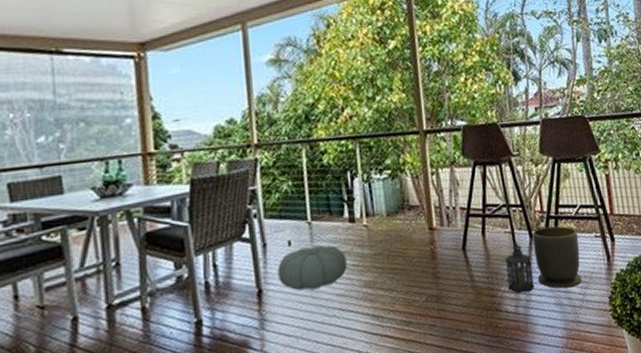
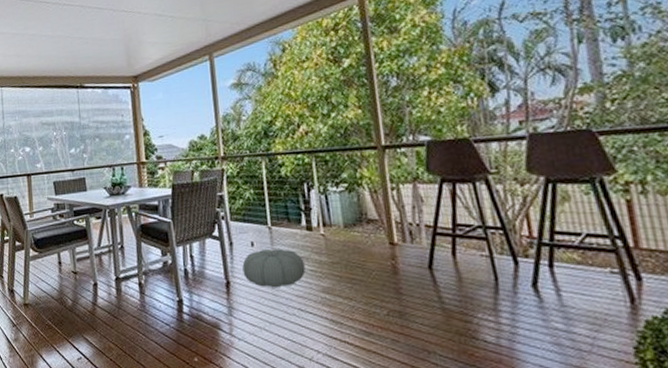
lantern: present [505,241,534,293] -> none [482,266,522,324]
planter pot: present [532,226,582,289] -> none [518,255,591,327]

